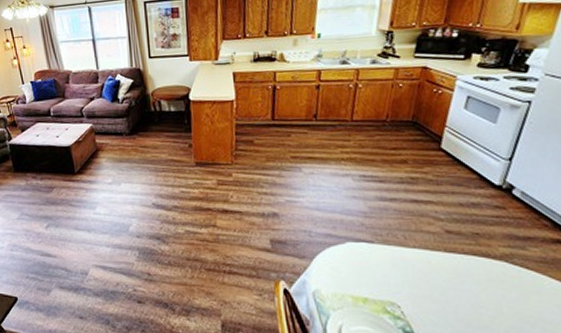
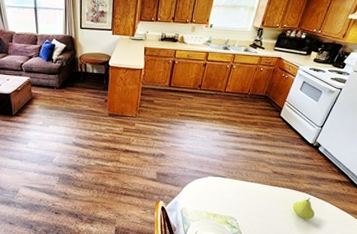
fruit: none [486,269,527,304] -> present [292,198,315,220]

